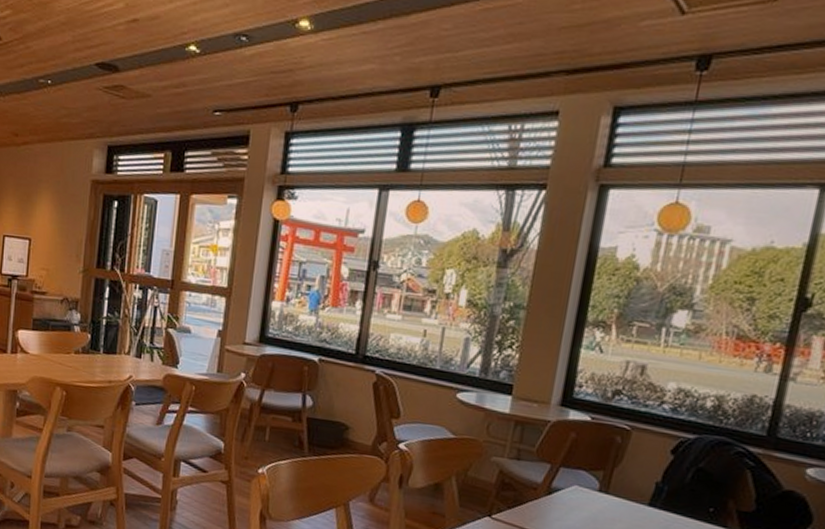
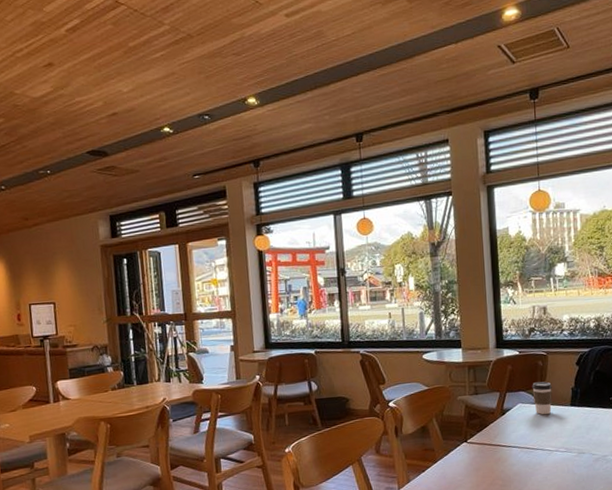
coffee cup: none [596,462,628,510] -> present [532,381,552,415]

